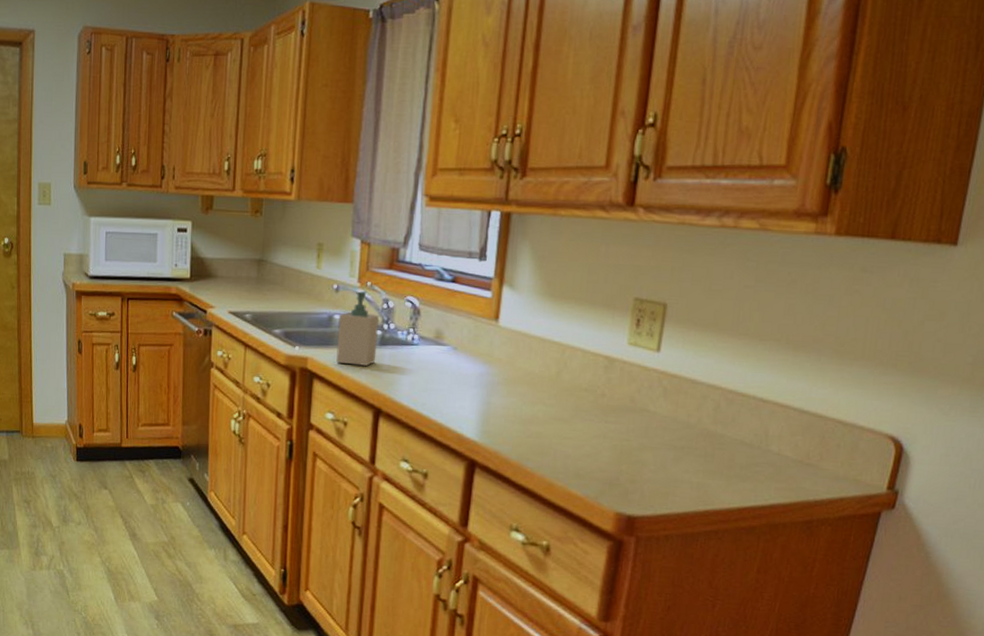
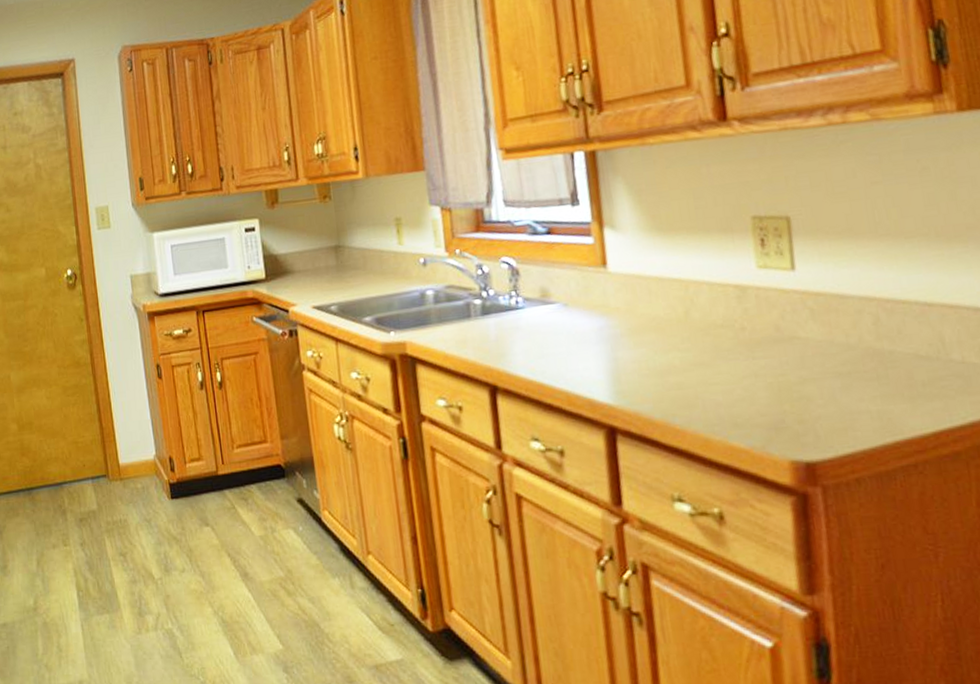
soap bottle: present [336,291,379,367] -> none [431,260,481,343]

